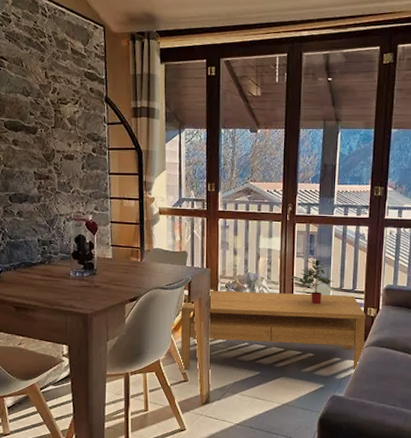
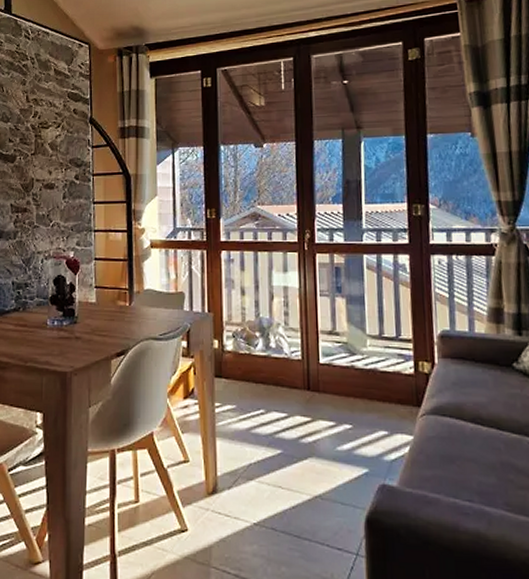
coffee table: present [180,290,366,372] -> none [178,340,420,451]
potted plant: present [288,260,334,305] -> none [311,299,371,358]

